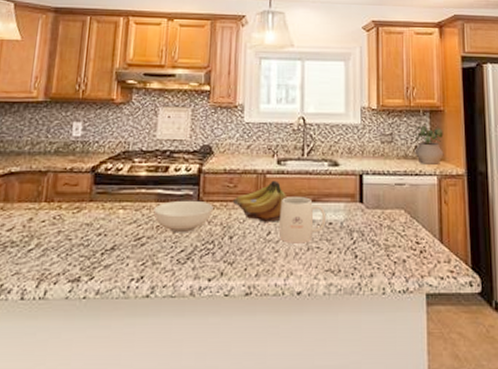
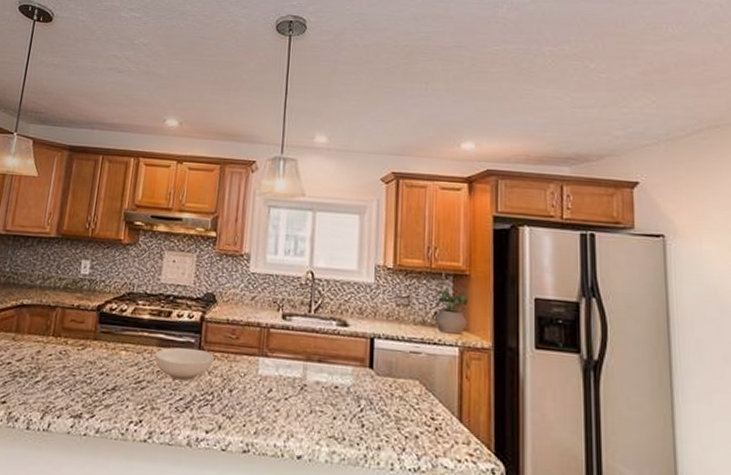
fruit: present [232,180,288,222] -> none [234,335,292,380]
mug: present [279,197,327,245] -> none [281,354,333,406]

